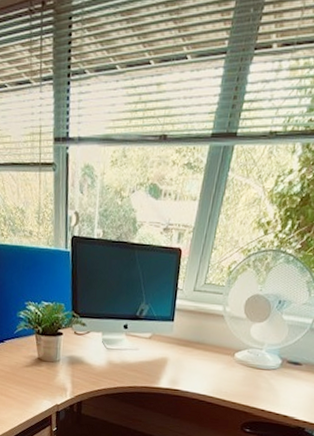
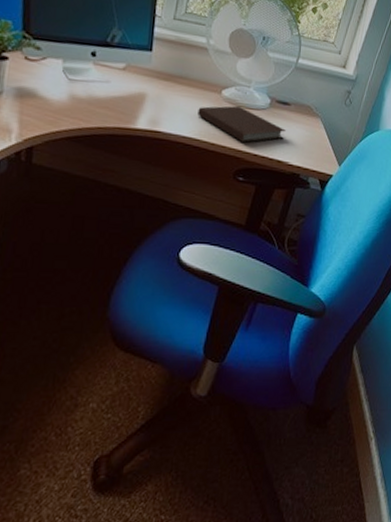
notebook: none [212,366,295,400] -> present [197,105,286,143]

